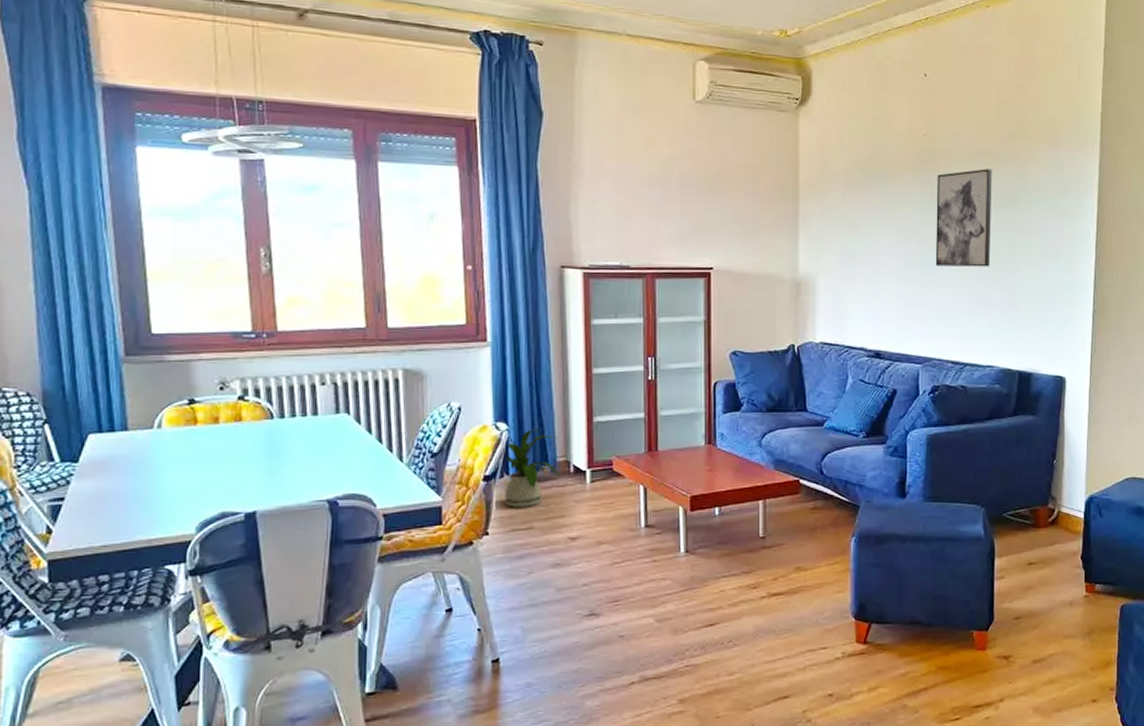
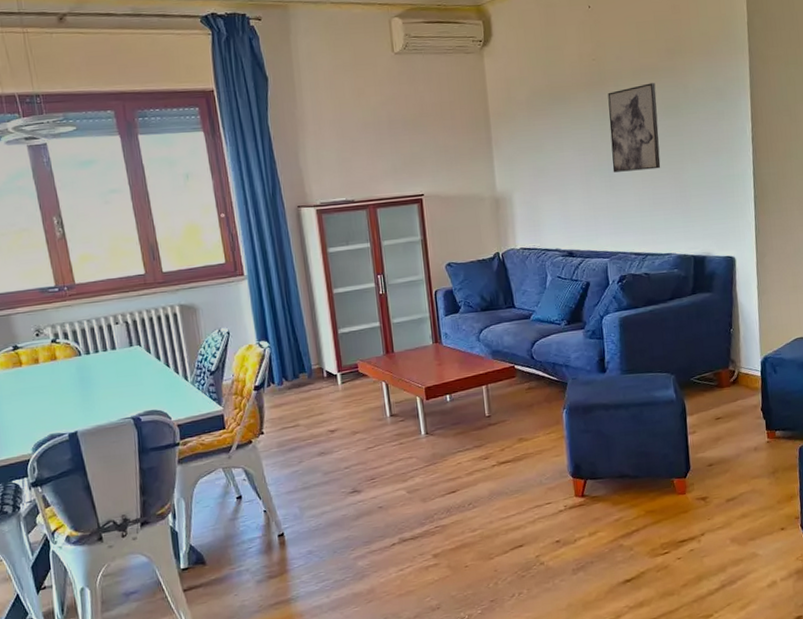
house plant: present [505,428,561,508] -> none [269,343,317,410]

